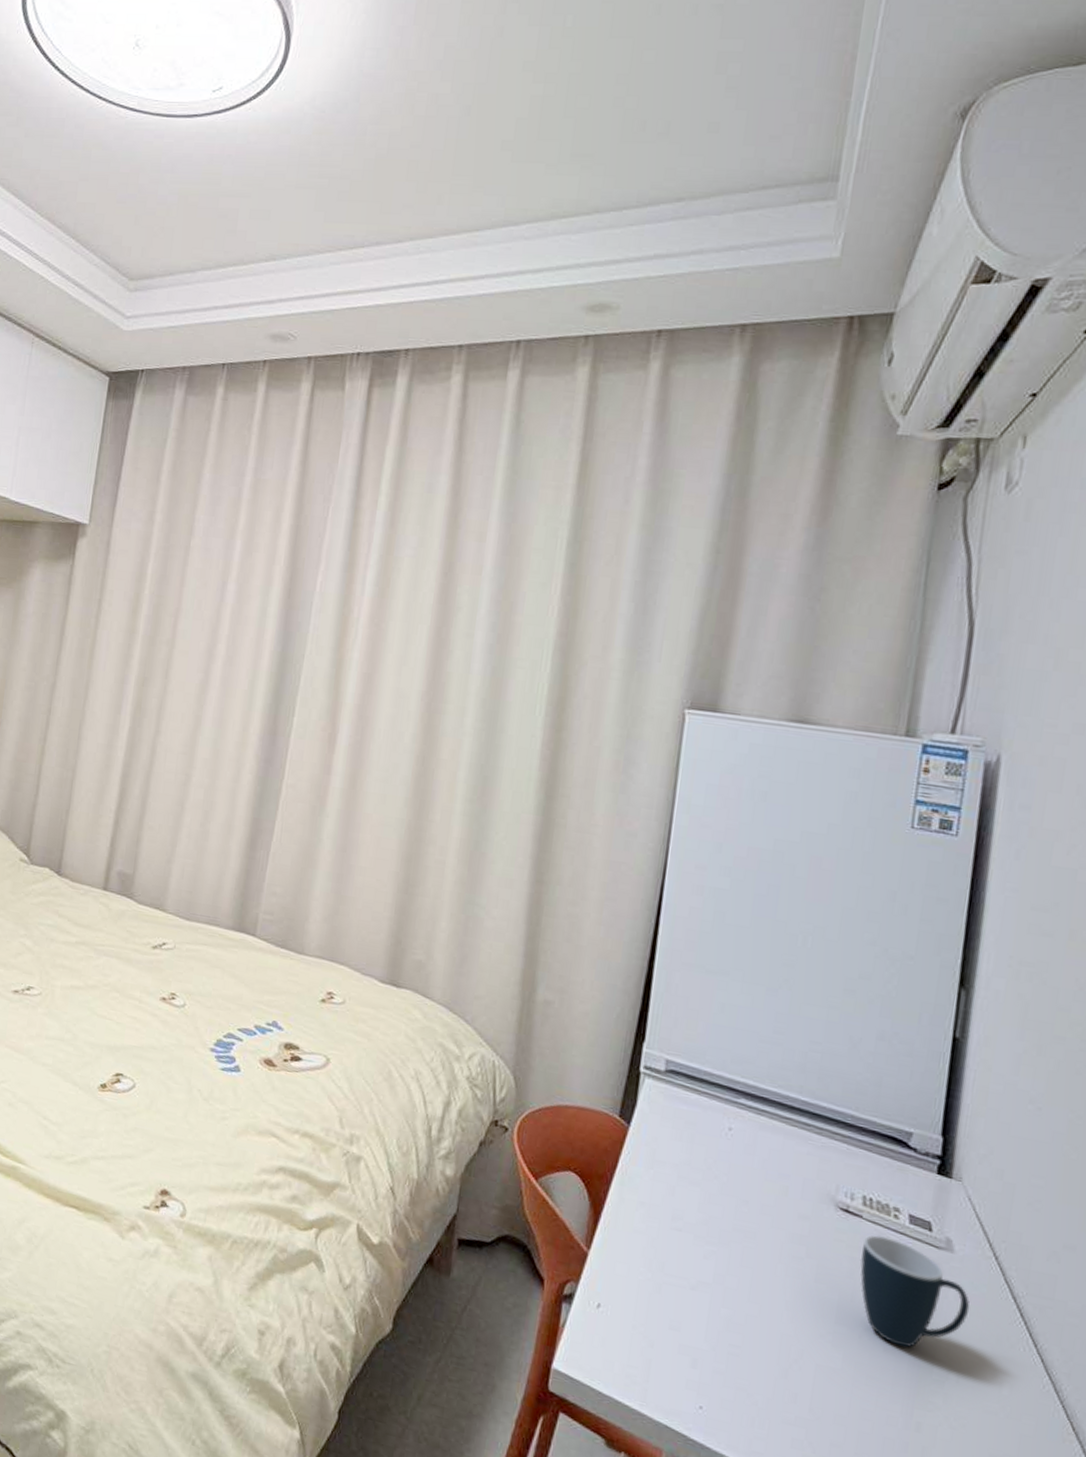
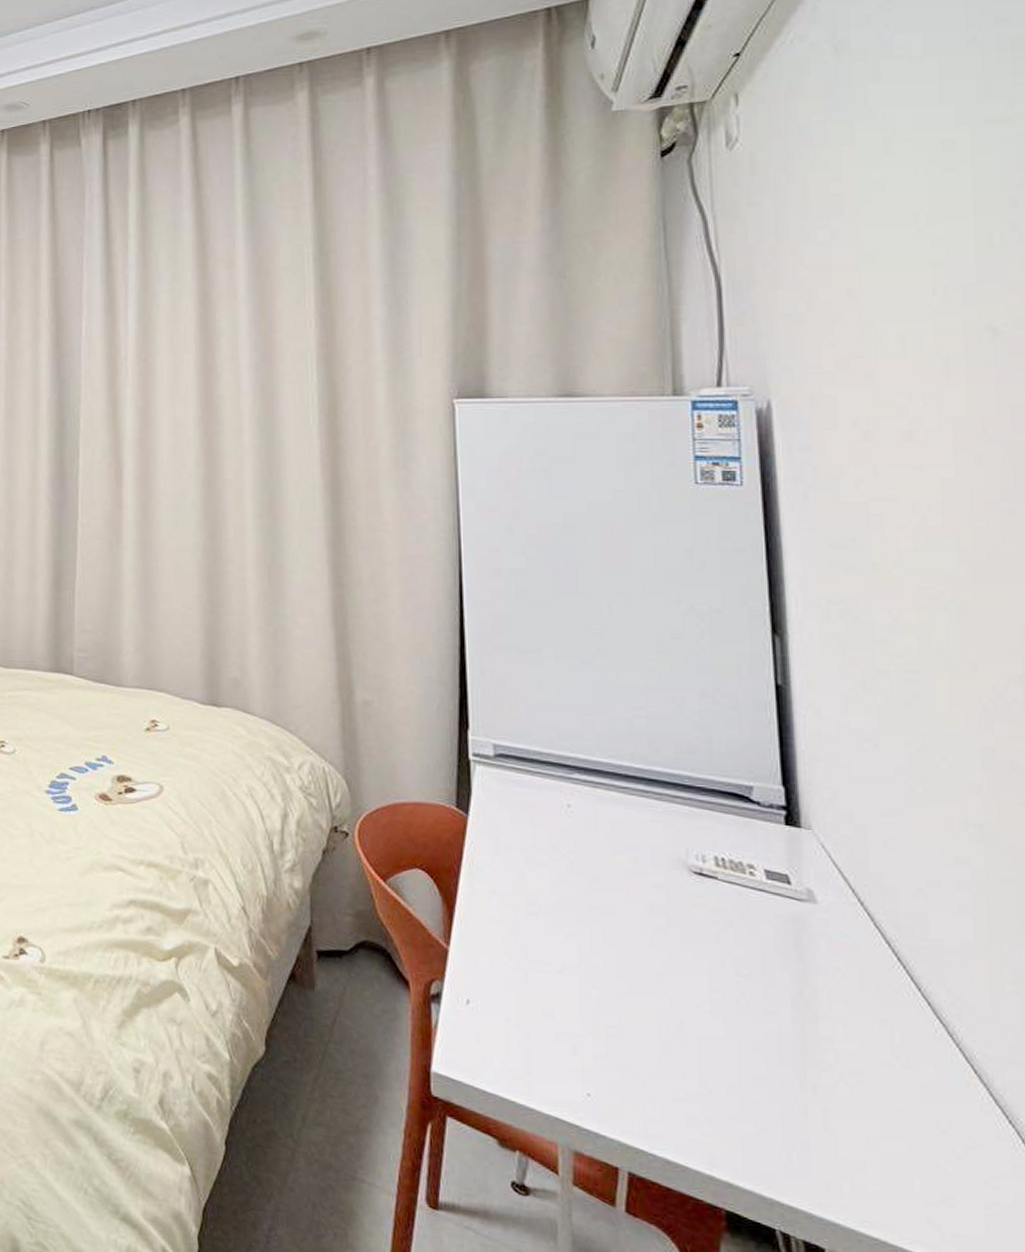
mug: present [860,1235,970,1348] -> none [722,895,845,1007]

